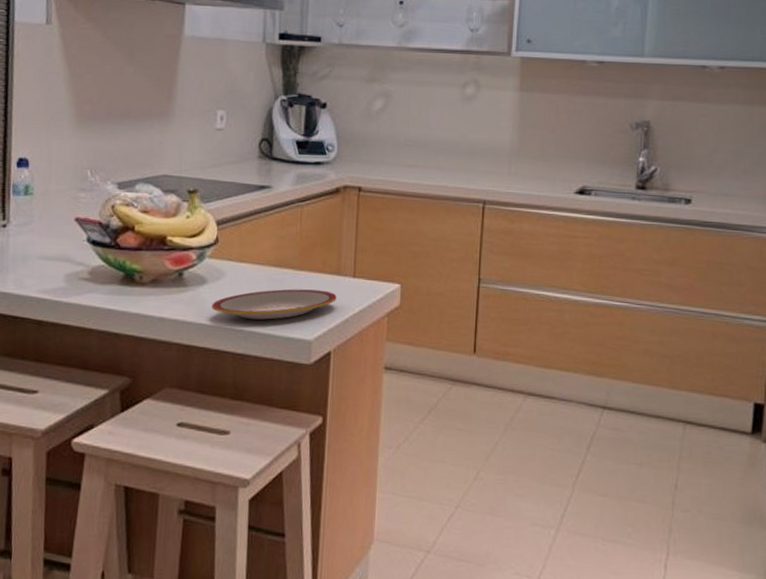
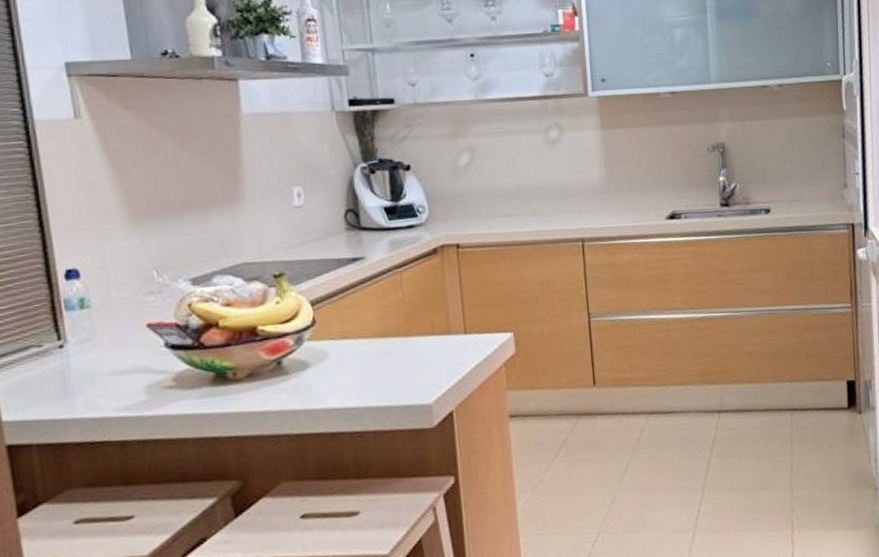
plate: present [211,289,337,320] -> none [319,352,451,396]

